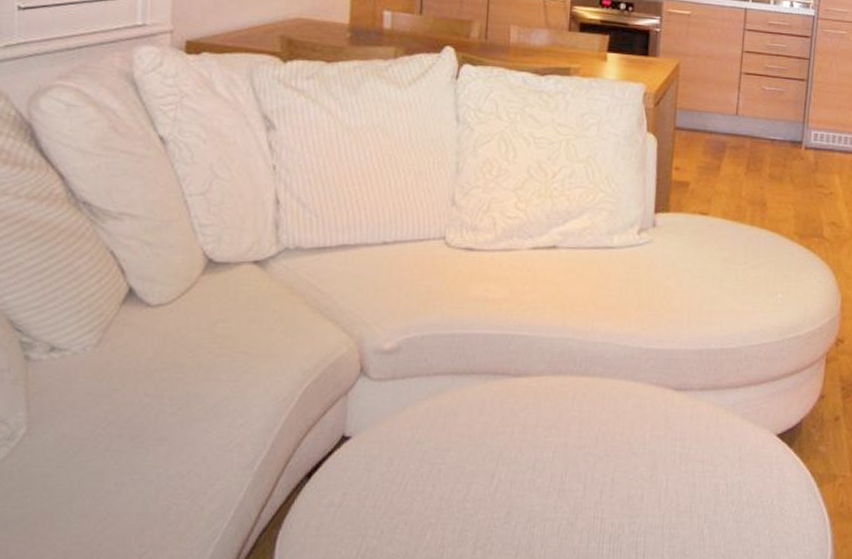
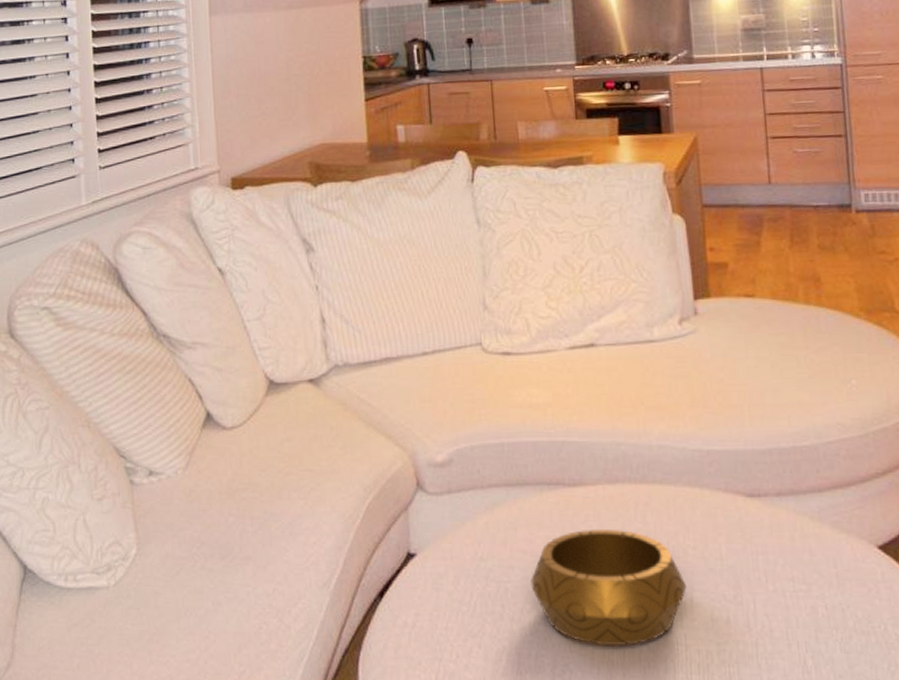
decorative bowl: none [464,416,610,521] -> present [531,529,687,647]

